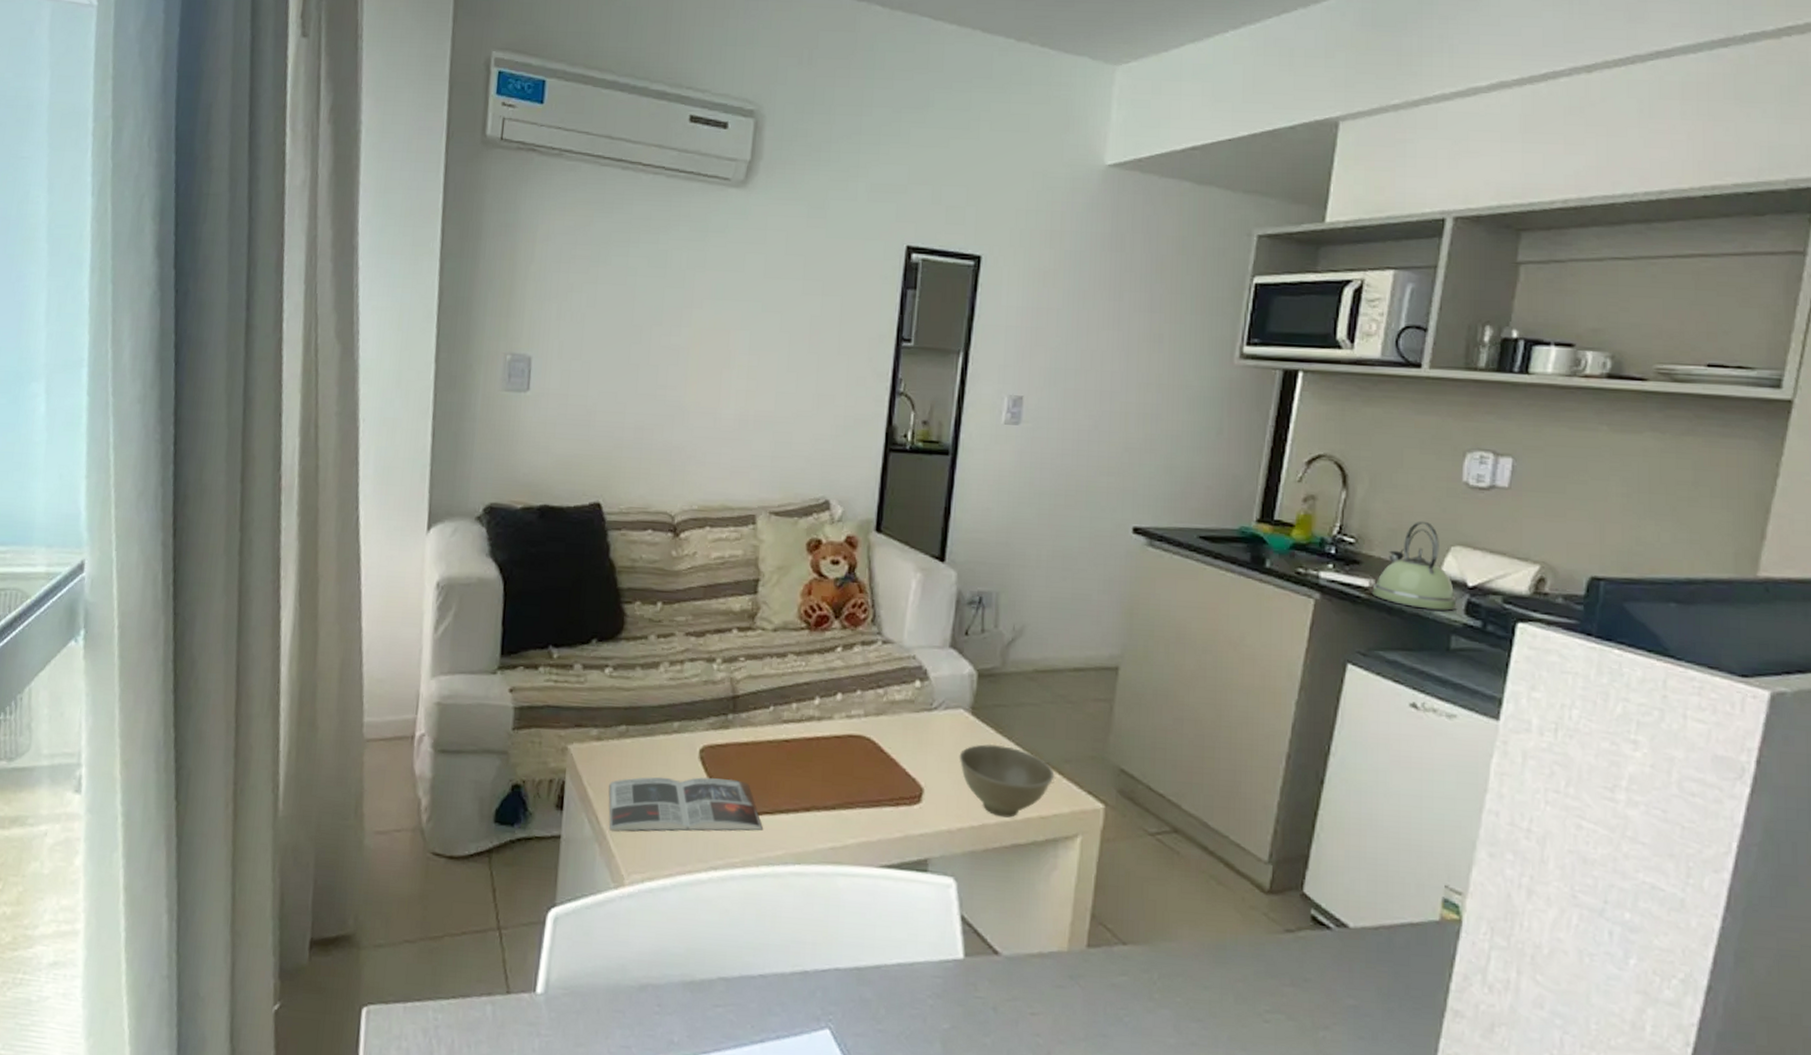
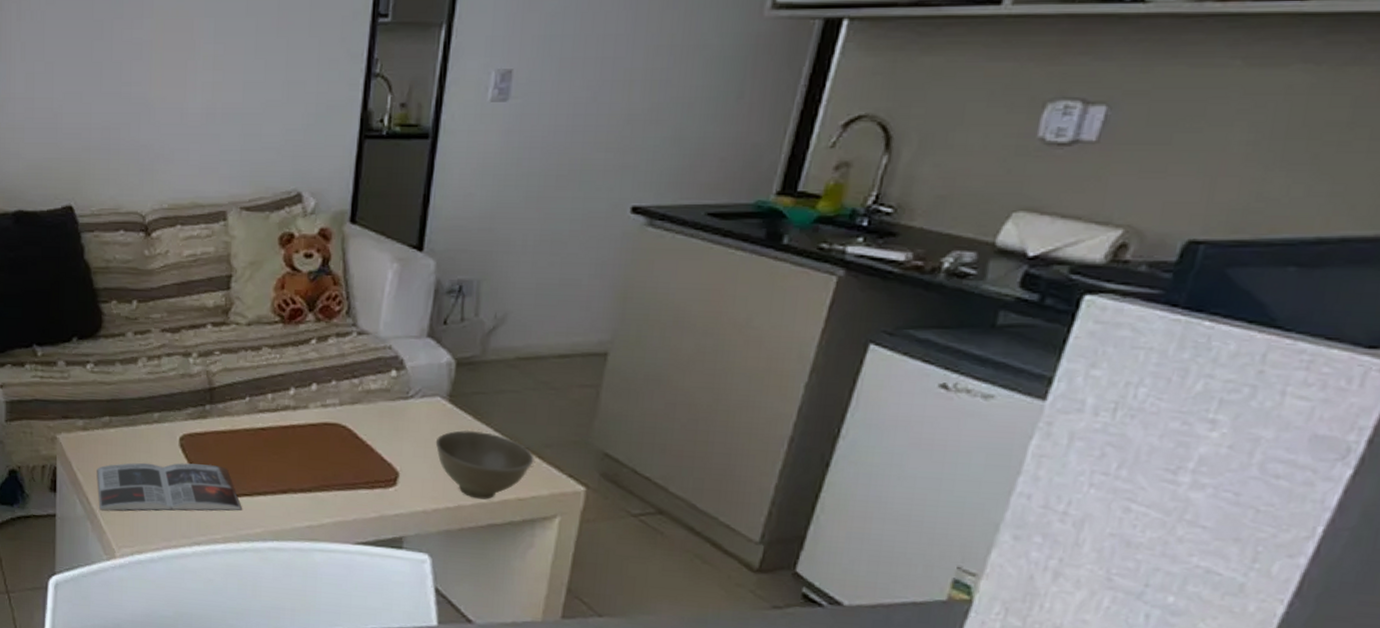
kettle: present [1371,520,1457,611] -> none [906,185,1012,284]

